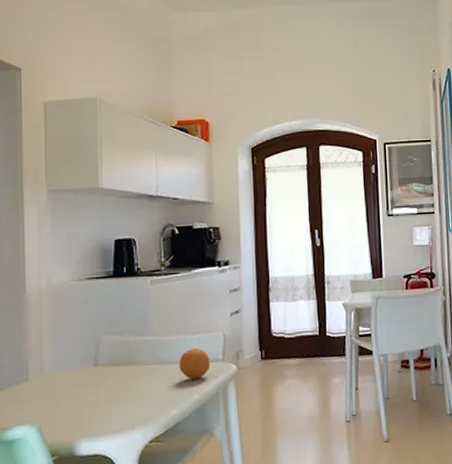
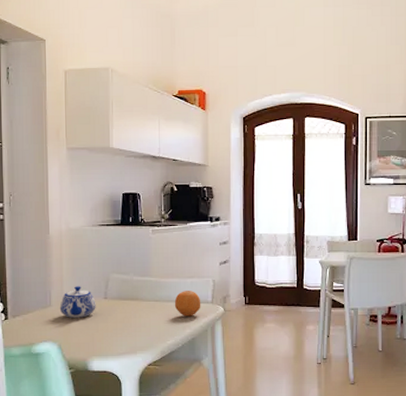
teapot: none [38,353,84,393] -> present [59,286,96,318]

